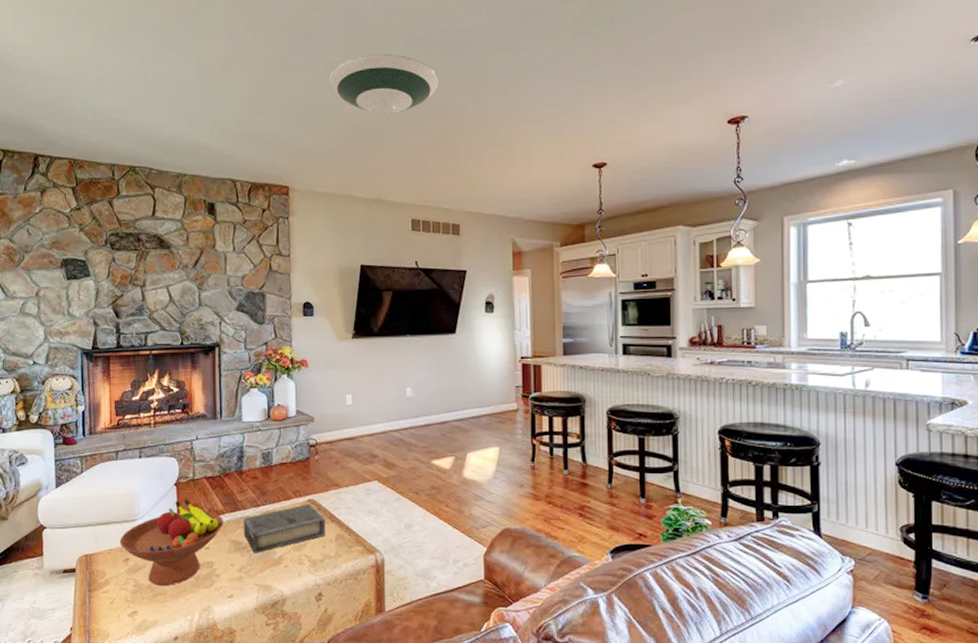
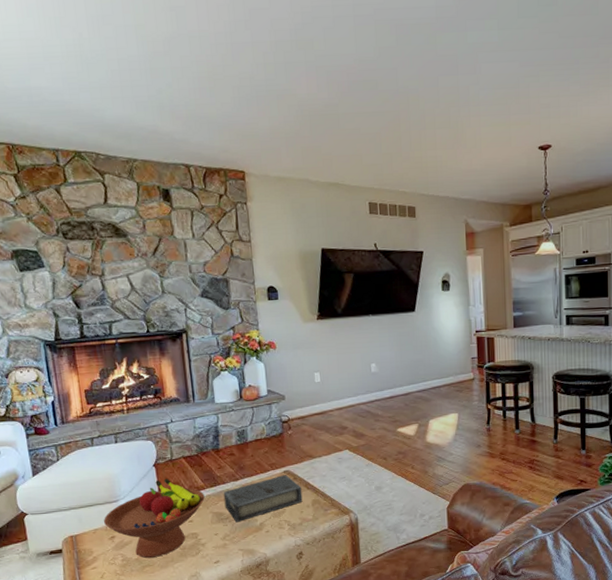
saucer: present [328,53,439,115] -> none [277,32,390,97]

